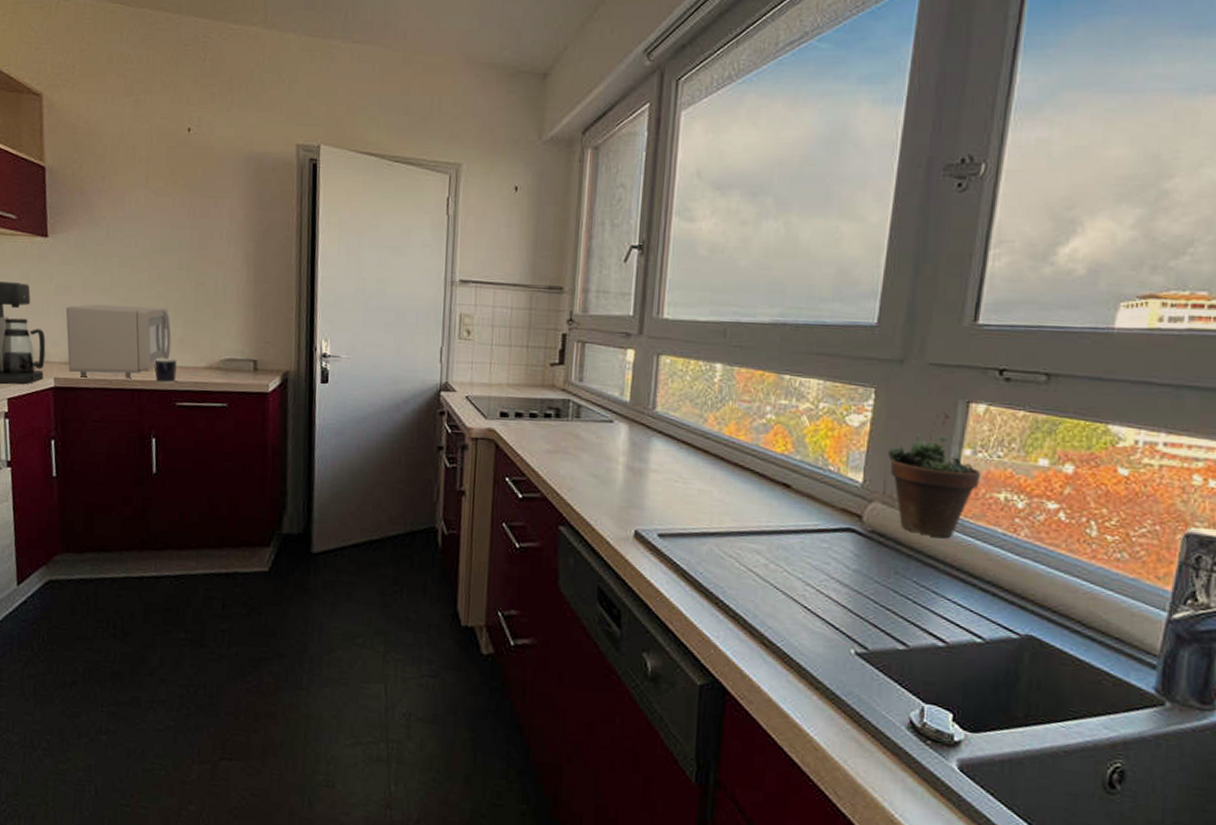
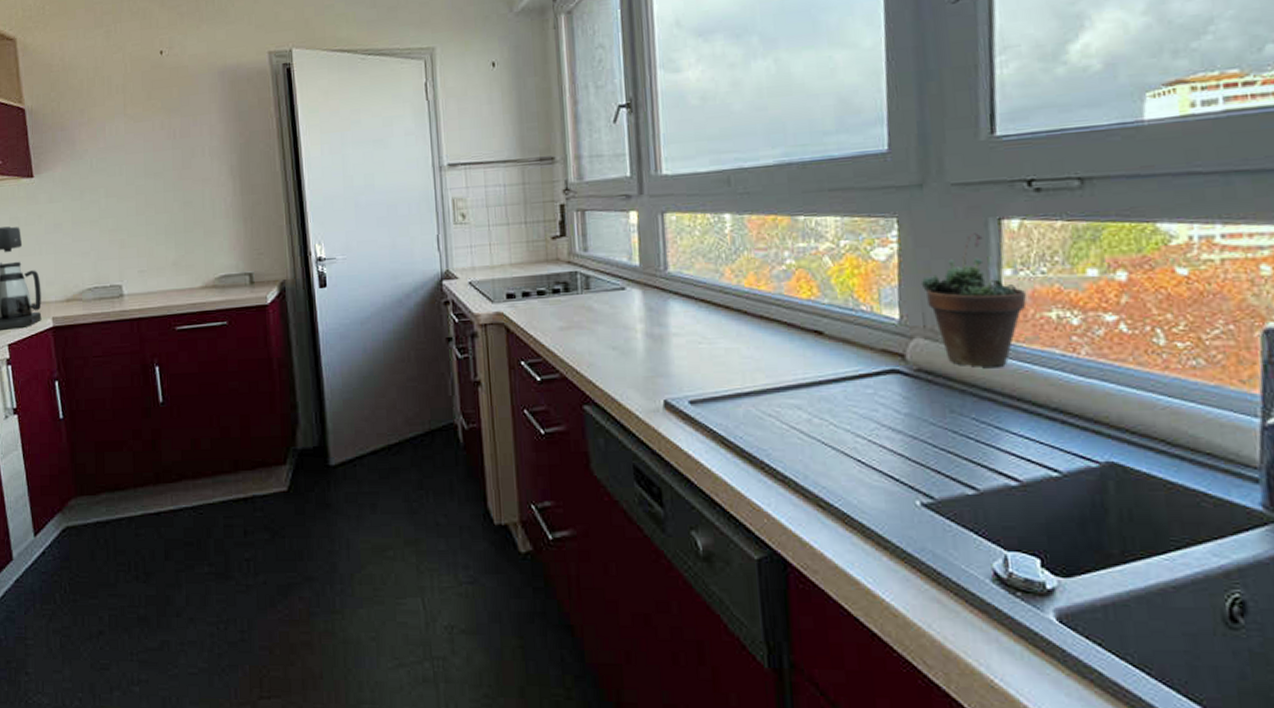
microwave: present [65,304,171,378] -> none [57,232,165,314]
mug: present [153,358,177,385] -> none [148,282,173,311]

